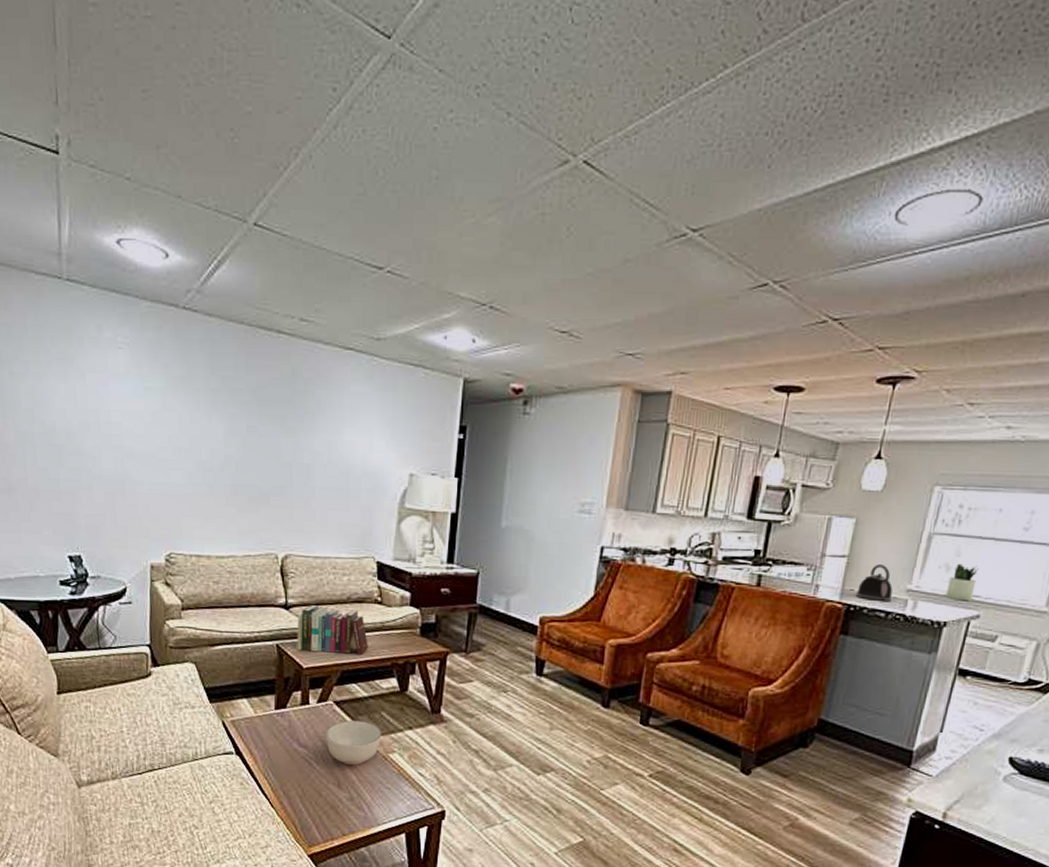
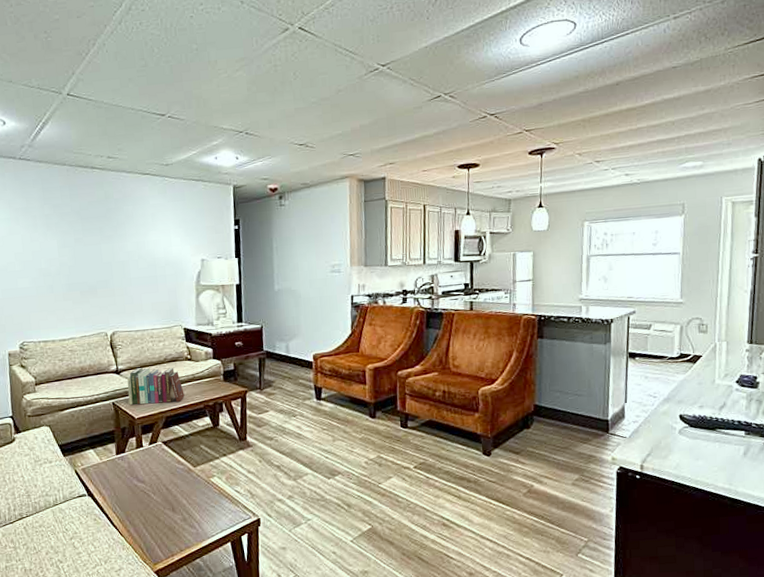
bowl: present [326,720,382,766] -> none [158,454,203,493]
kettle: present [855,565,893,603] -> none [543,283,570,311]
planter: present [943,563,979,602] -> none [607,275,630,303]

